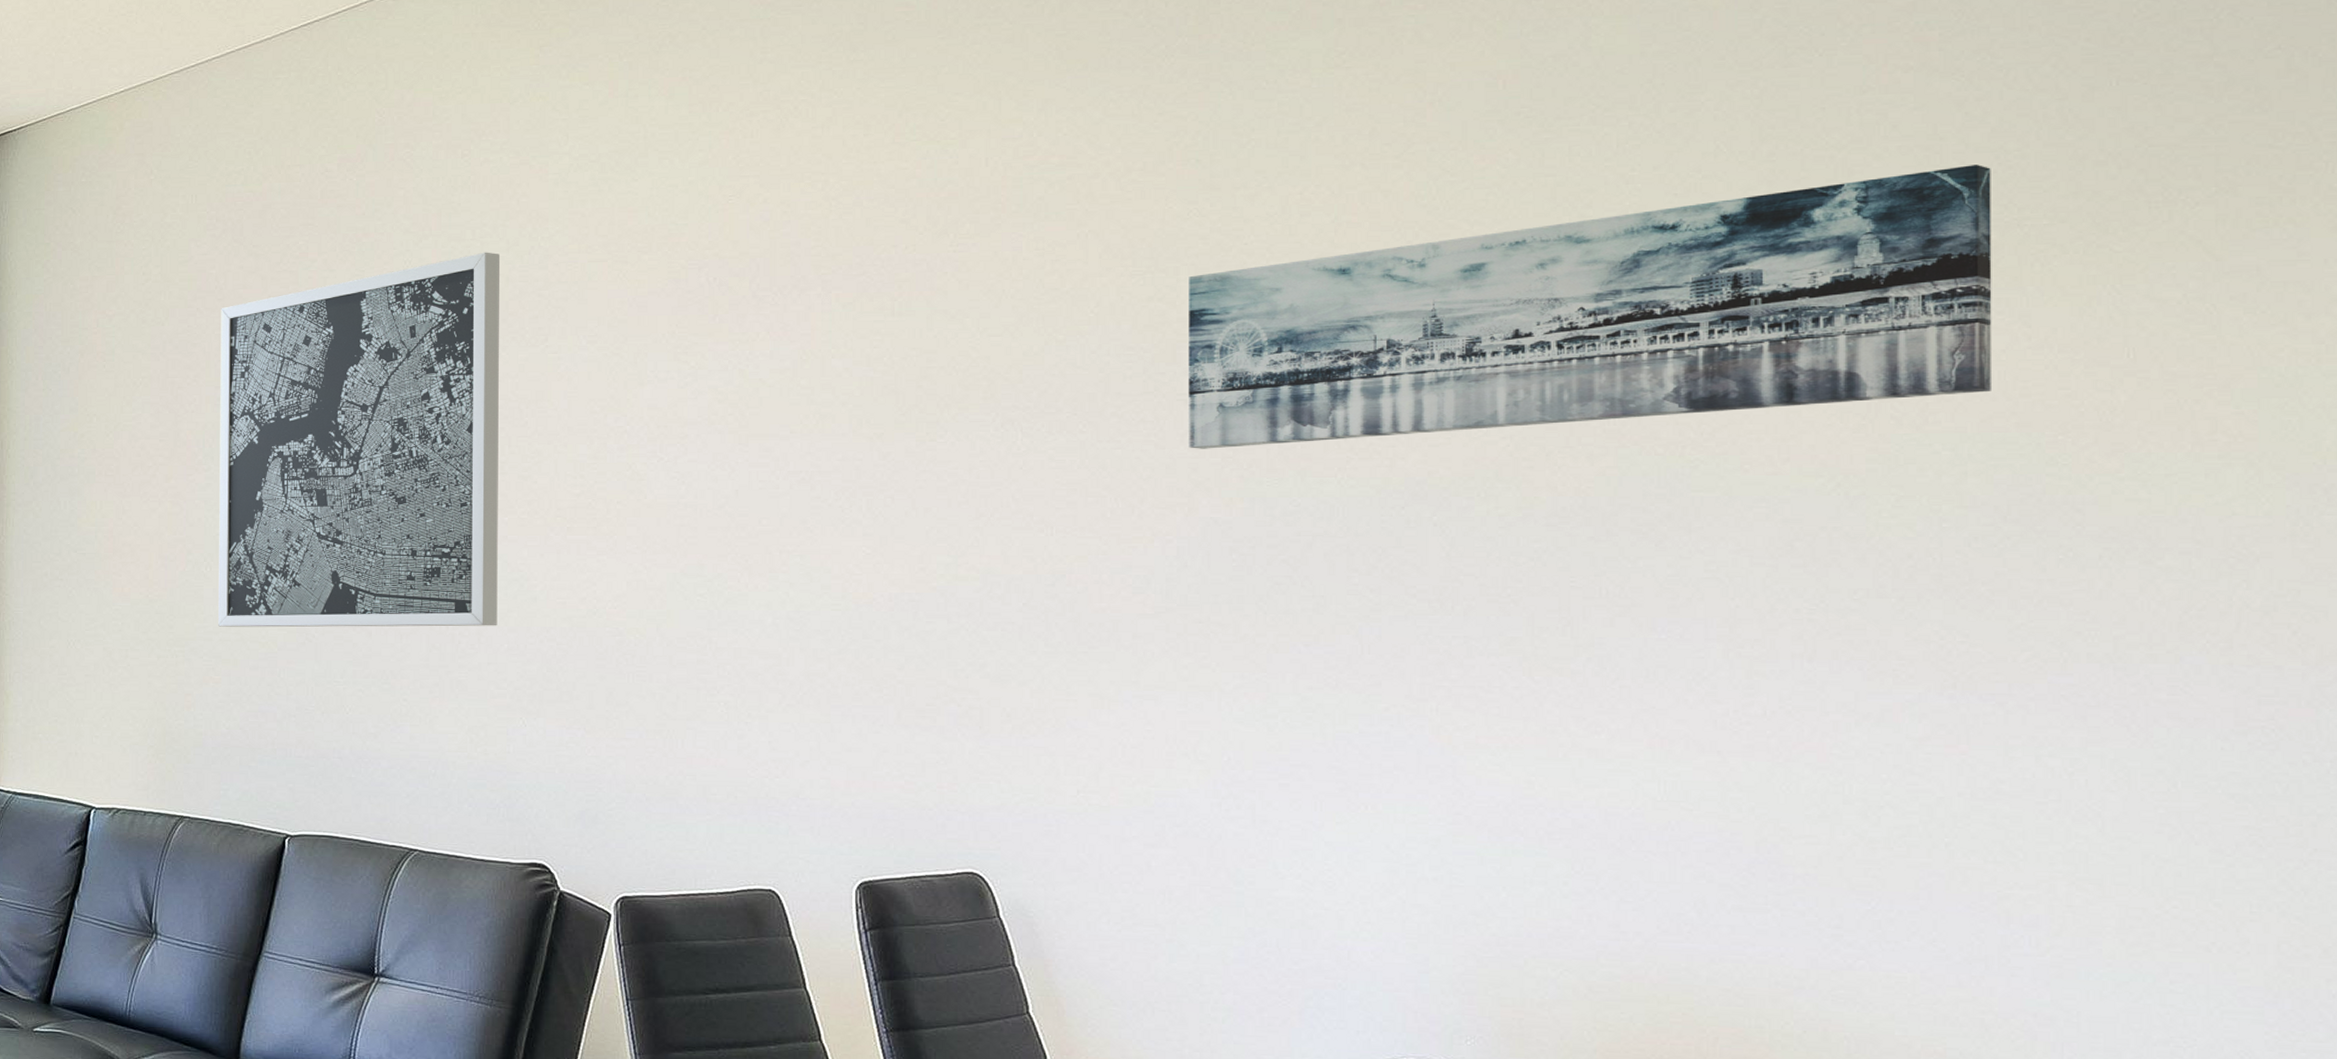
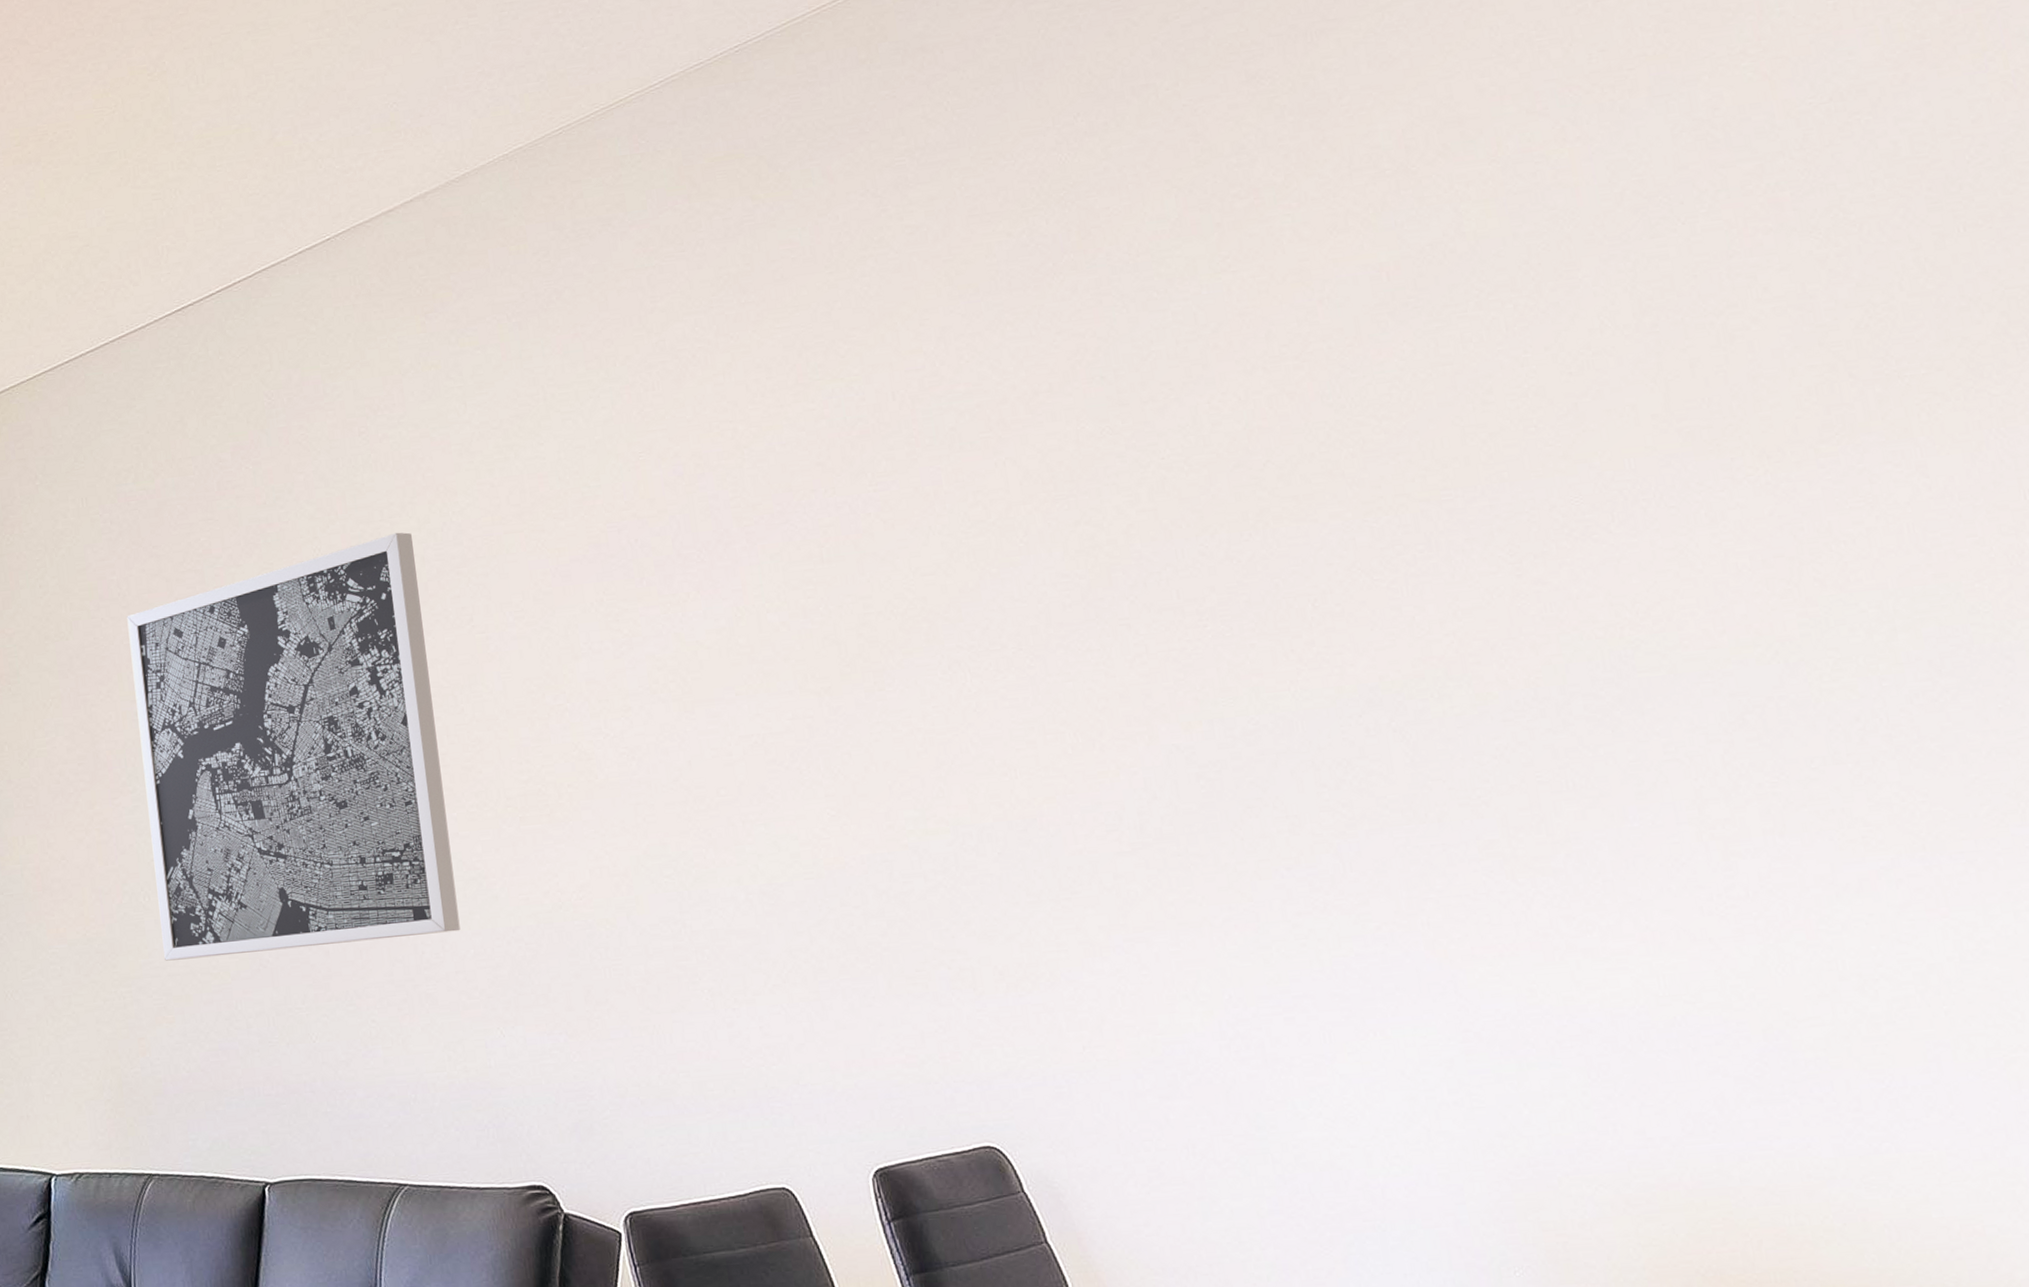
wall art: present [1188,165,1993,449] -> none [1112,320,1905,675]

